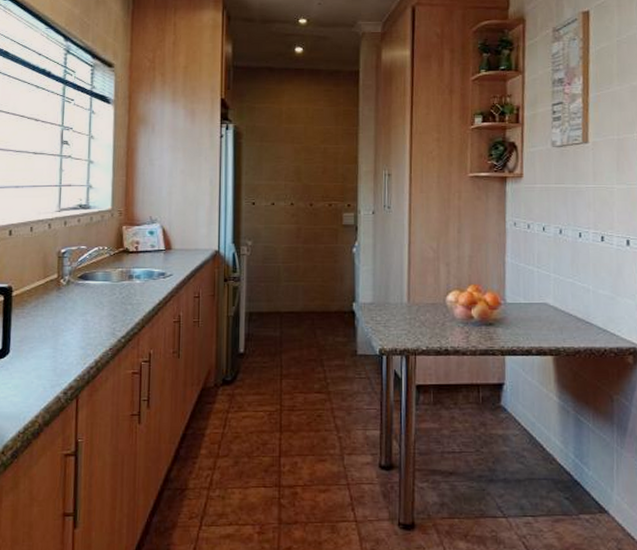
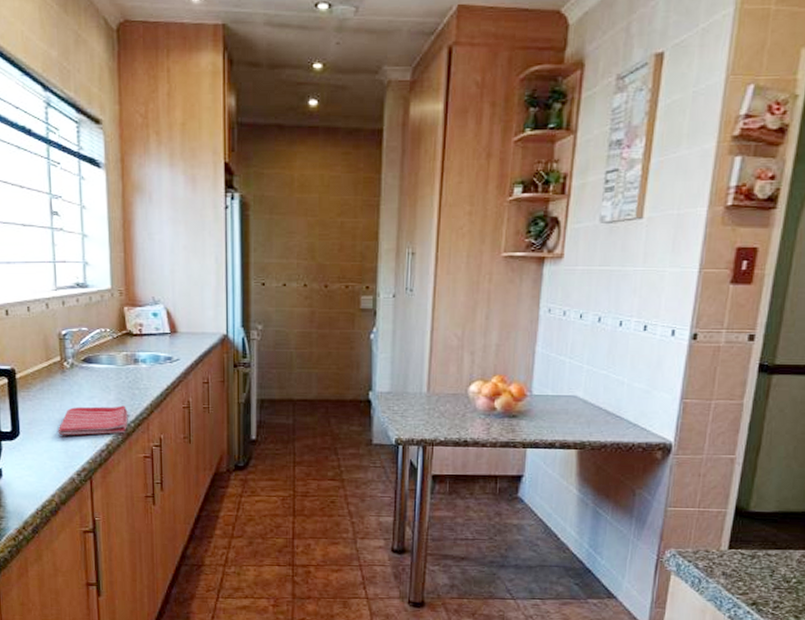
dish towel: none [48,321,119,352] -> present [58,405,128,435]

